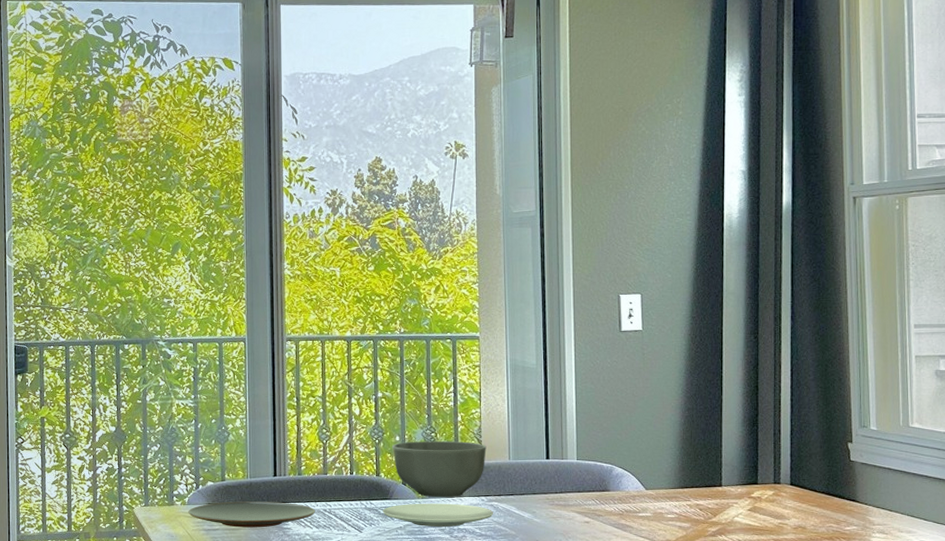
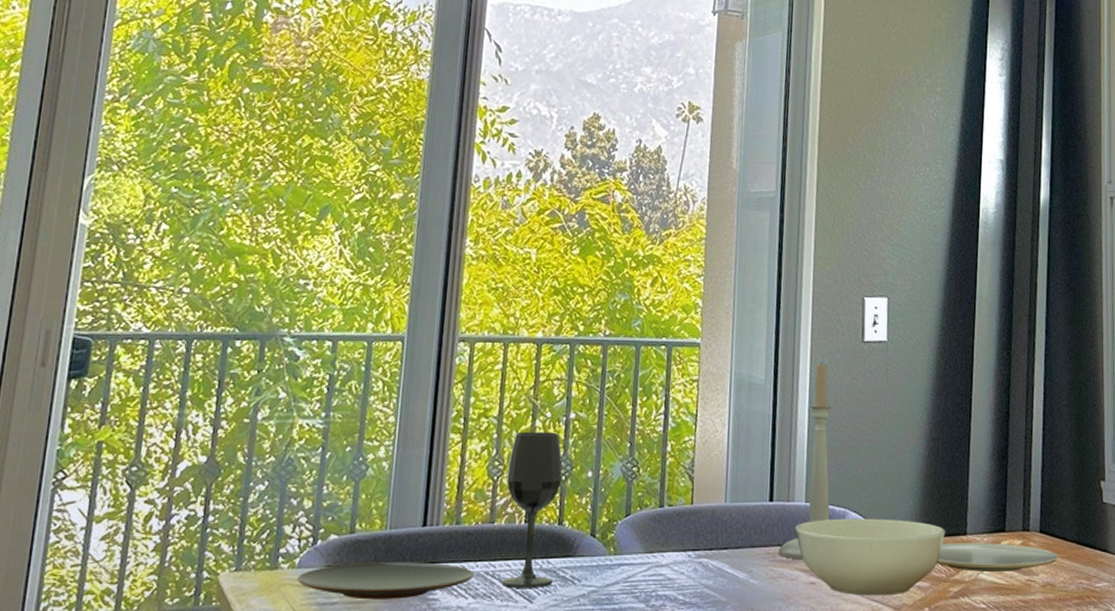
wine glass: none [332,407,376,522] -> present [501,431,563,588]
plate: present [383,503,493,528] -> none [562,561,702,594]
bowl: present [392,441,487,497] -> none [582,478,699,552]
candlestick: none [556,349,599,504] -> present [778,362,832,560]
bowl: none [569,472,703,533] -> present [794,518,946,596]
plate: none [695,492,808,516] -> present [936,543,1058,571]

